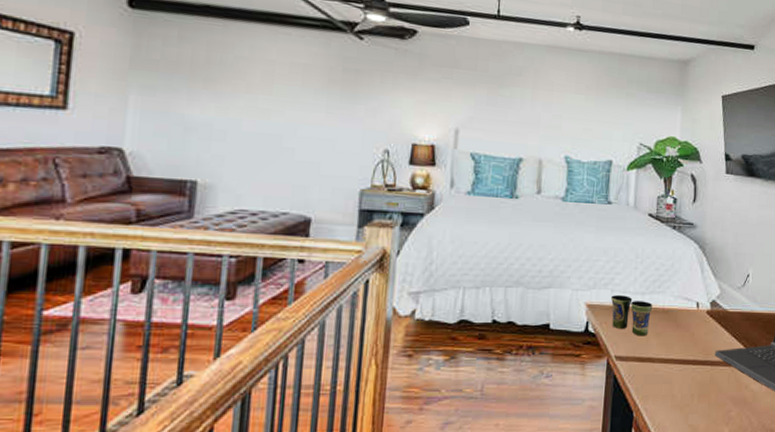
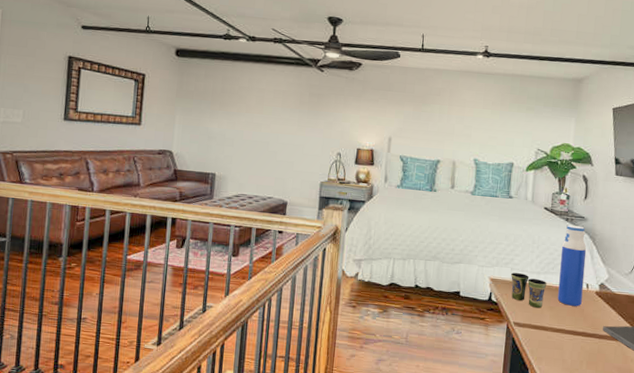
water bottle: none [665,233,696,330] -> present [557,225,587,306]

